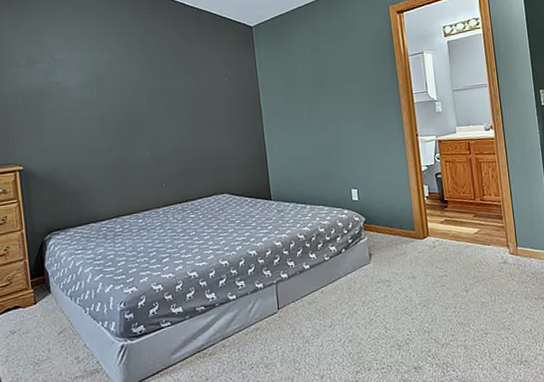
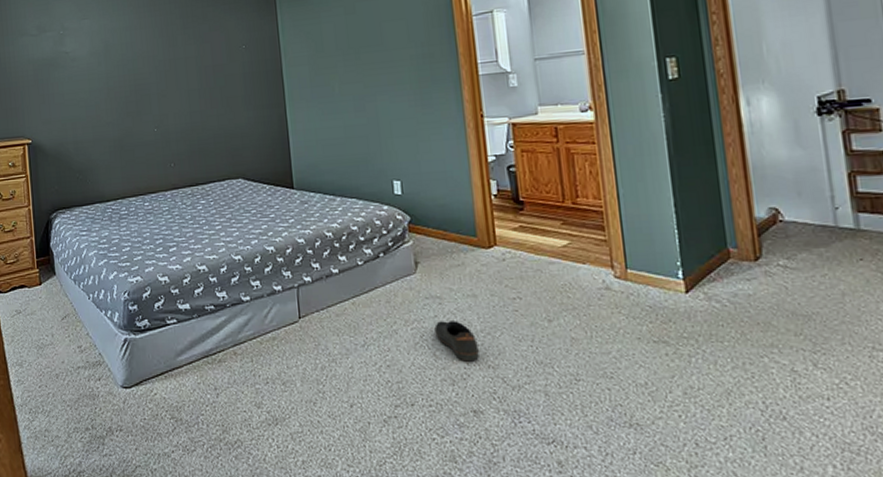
shoe: none [385,298,418,330] -> present [434,321,479,362]

